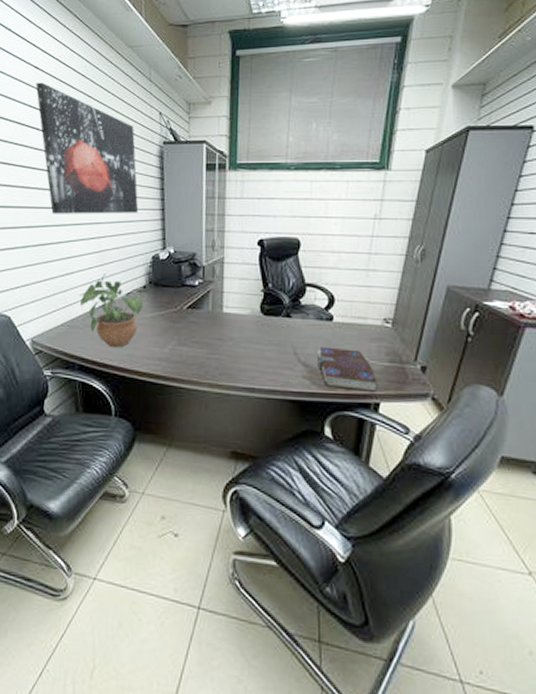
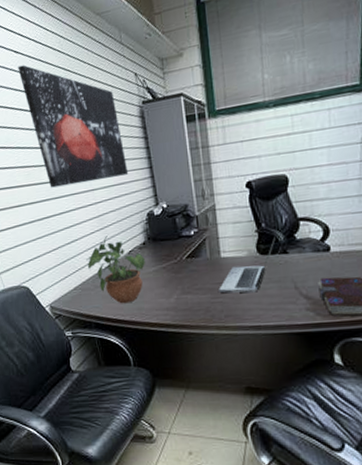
laptop: none [216,299,280,353] -> present [219,237,276,293]

